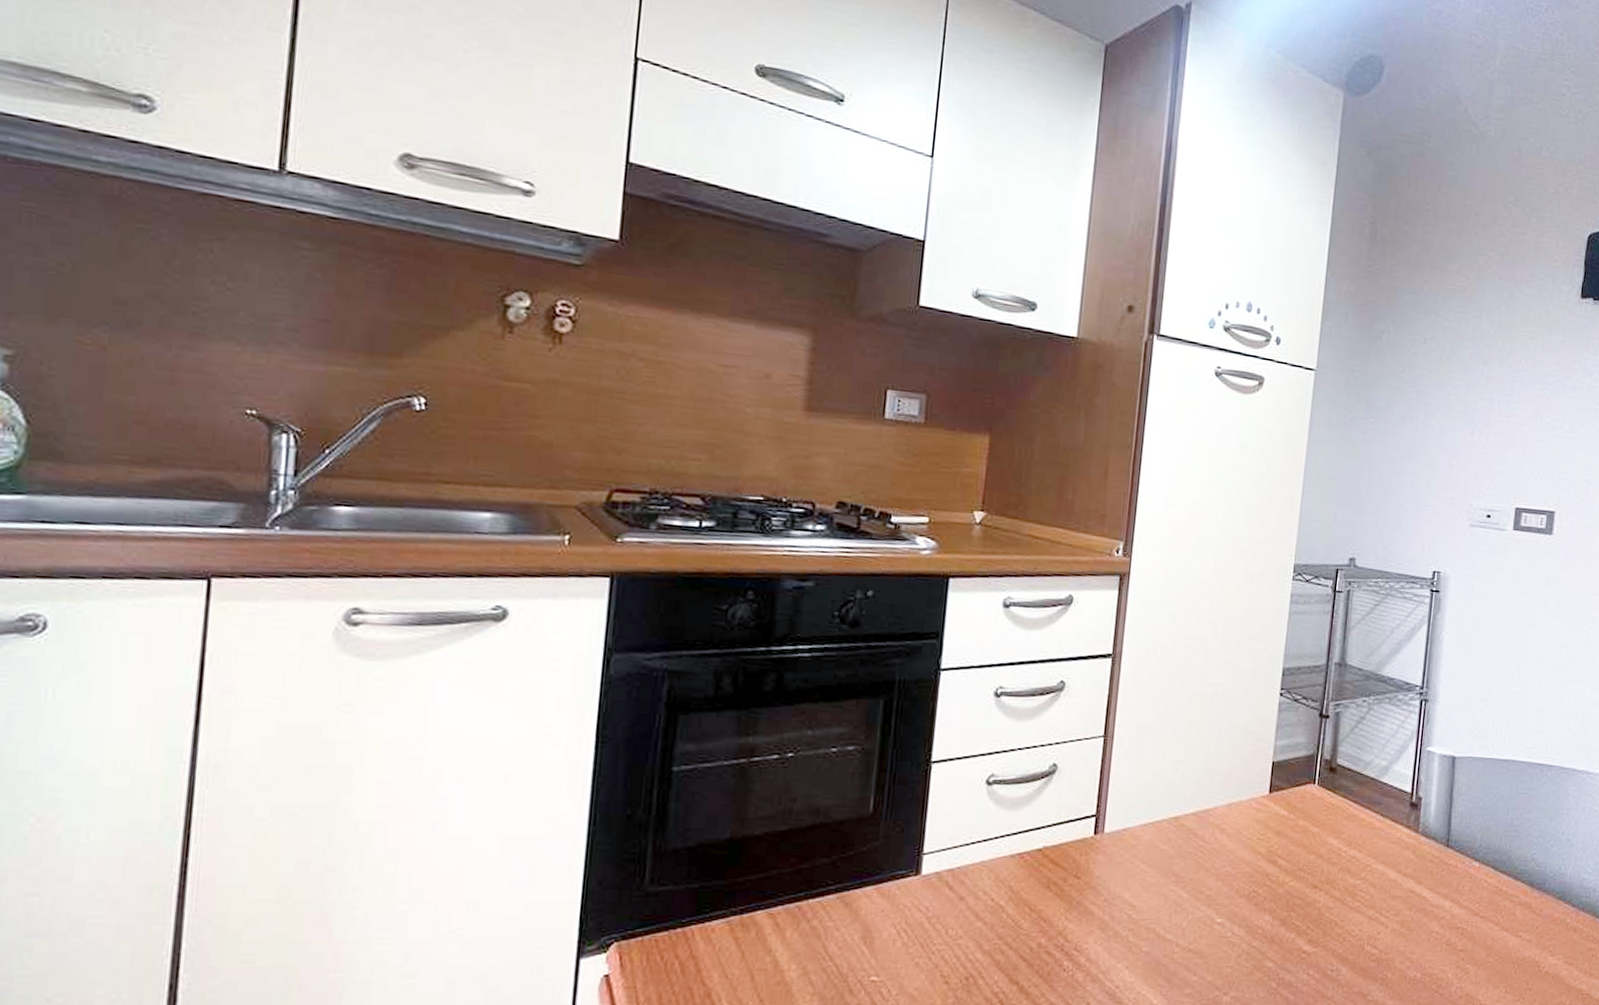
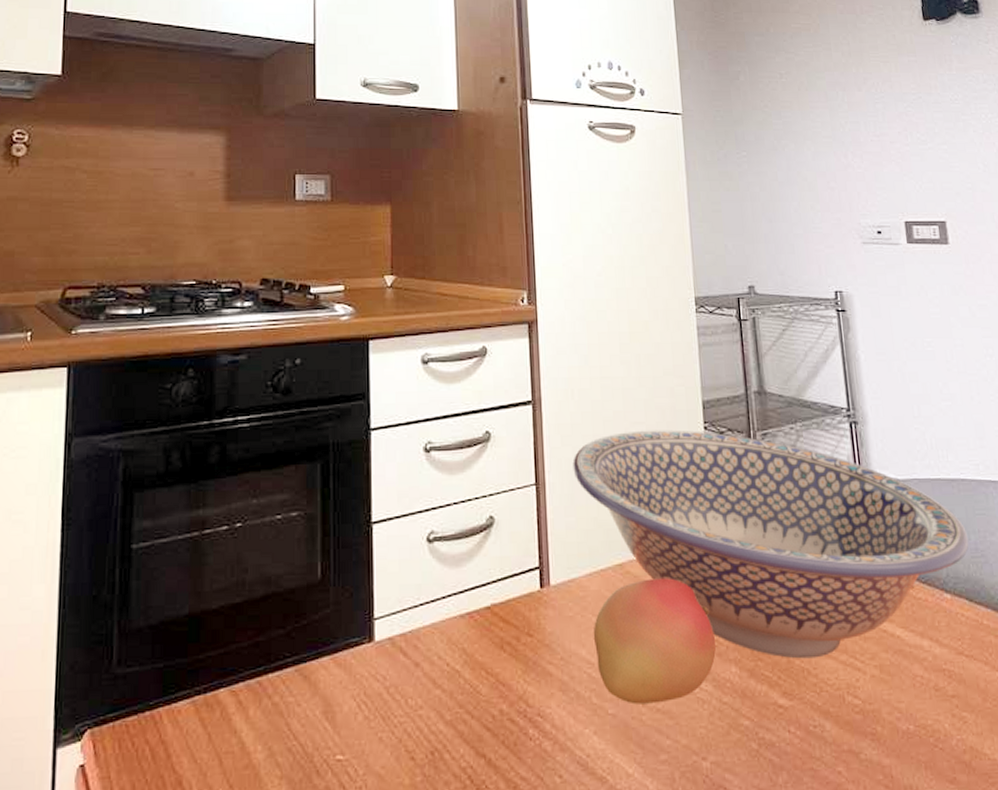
fruit: none [1138,832,1255,944] -> present [593,578,716,705]
bowl: none [1143,692,1507,912] -> present [572,430,969,659]

